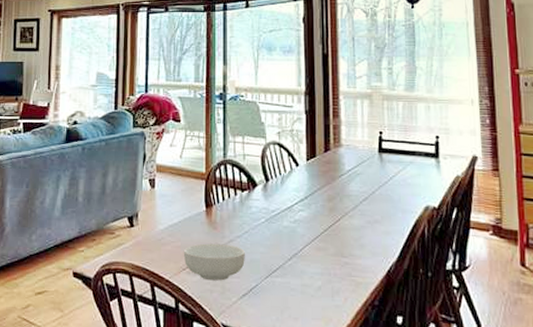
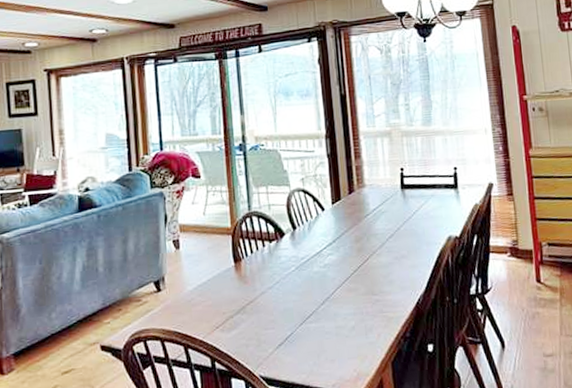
cereal bowl: present [183,243,245,281] -> none [215,297,279,336]

